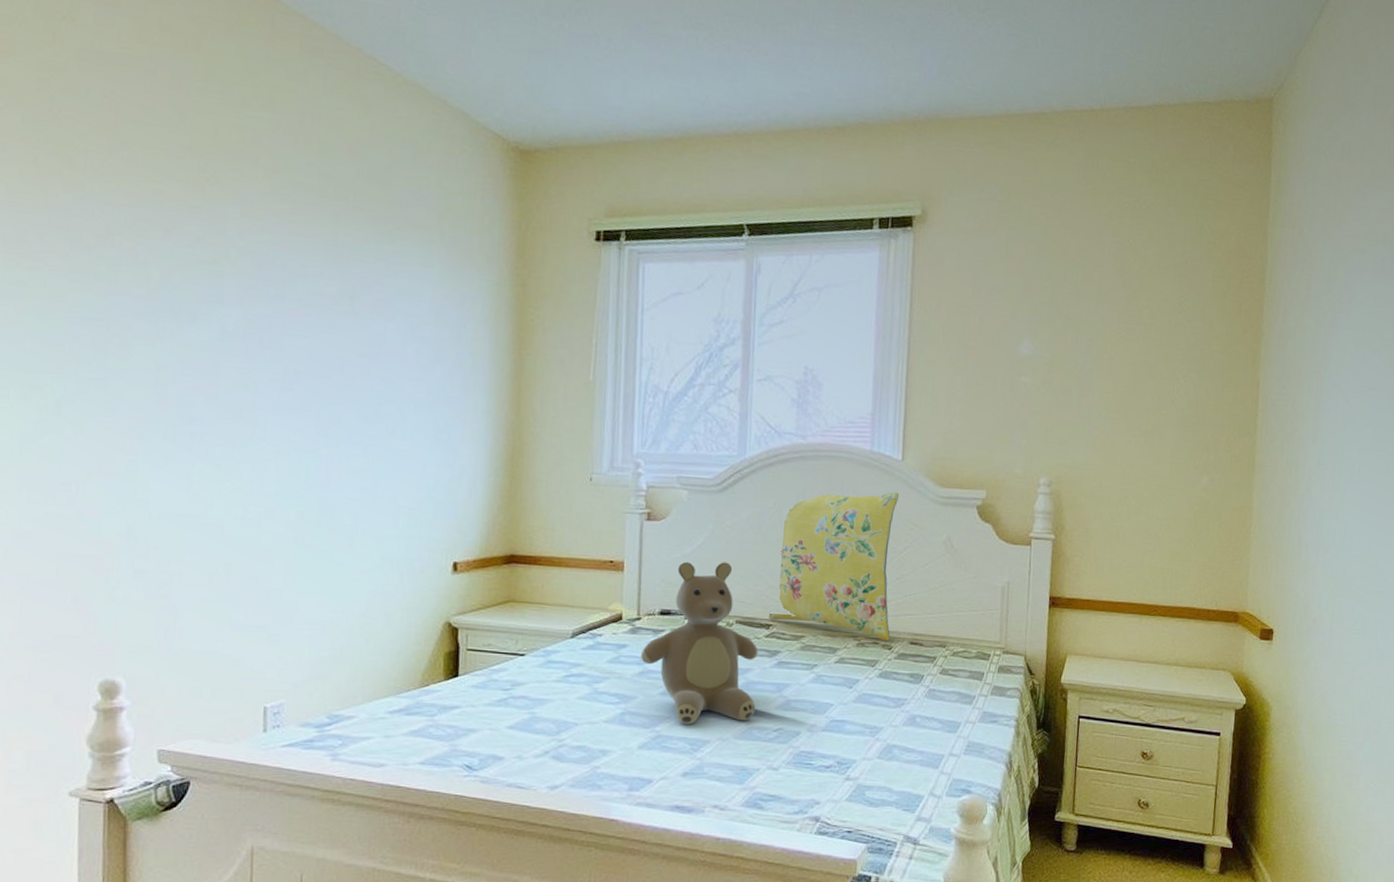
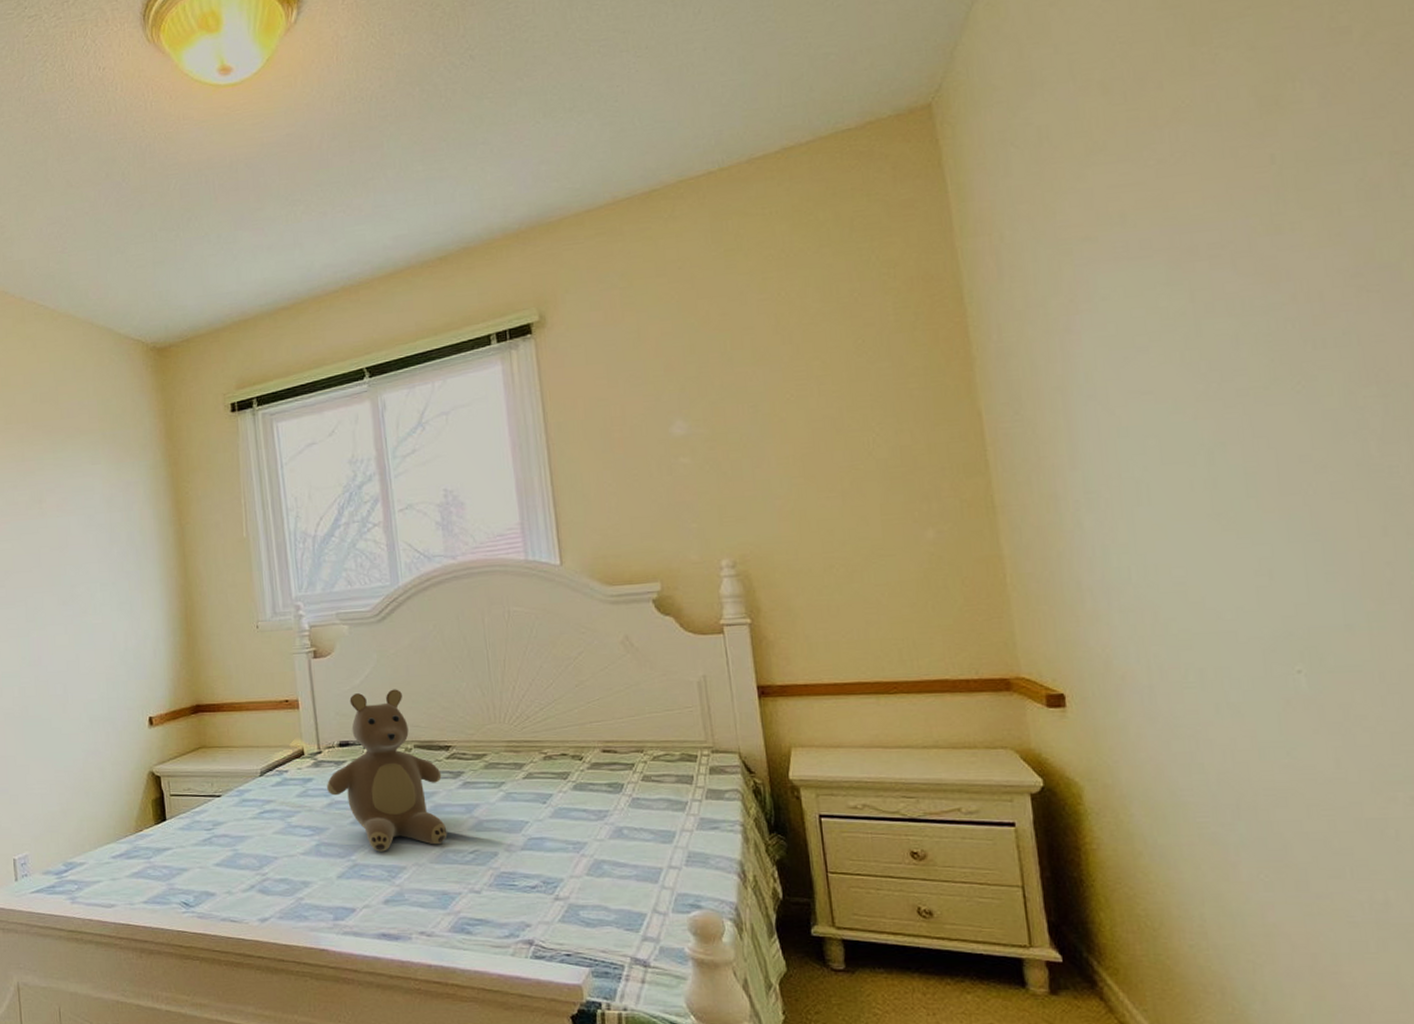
pillow: present [768,492,899,641] -> none [445,597,579,751]

